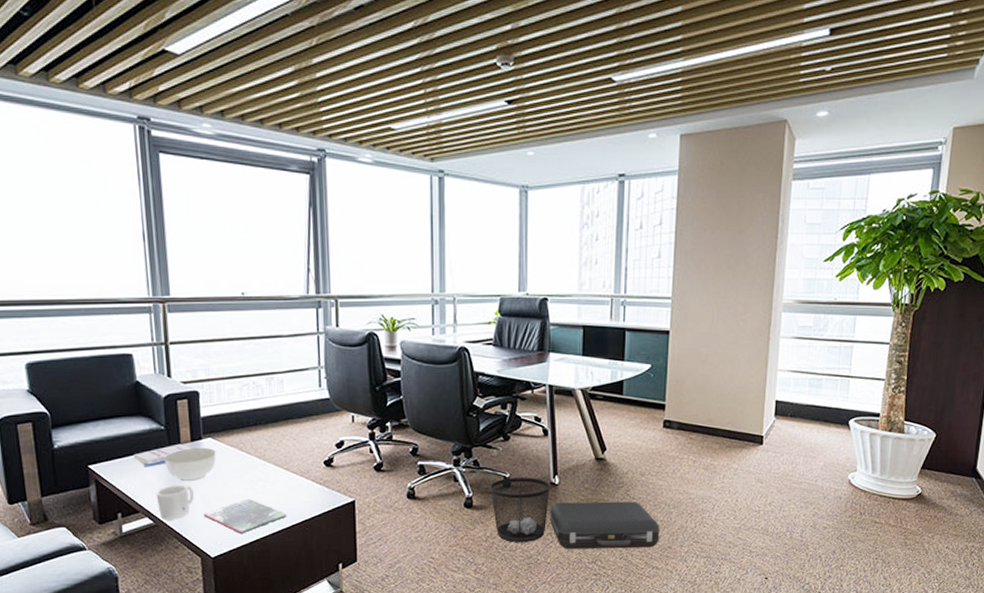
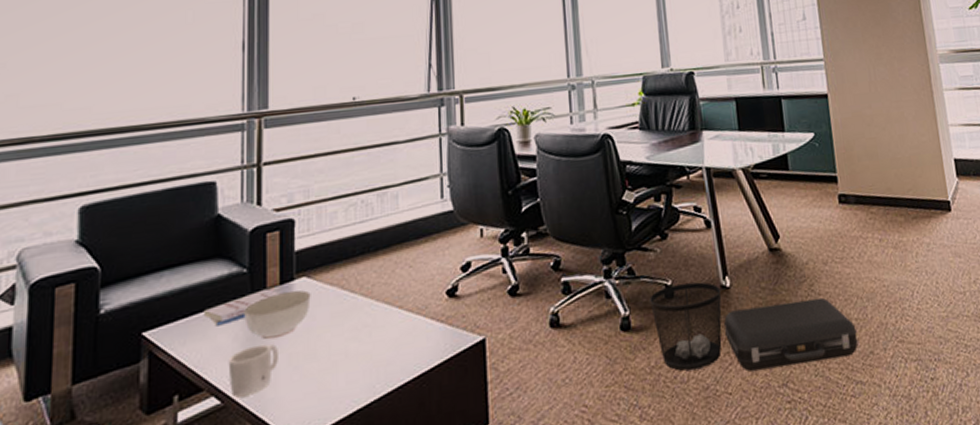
magazine: present [203,498,287,533] -> none [289,352,399,404]

